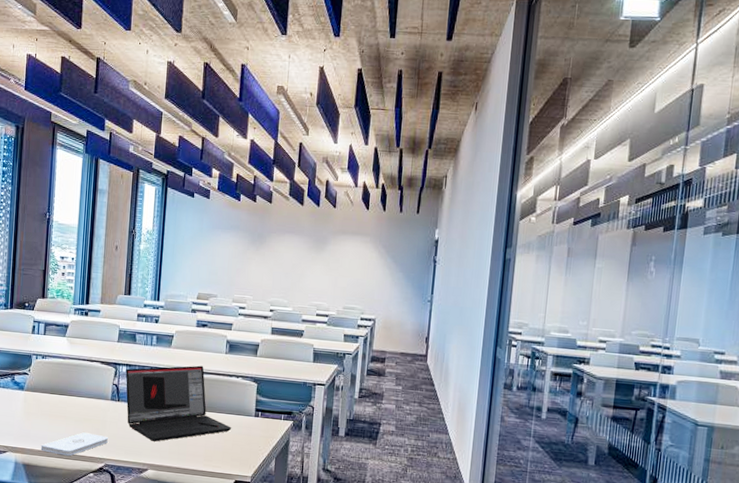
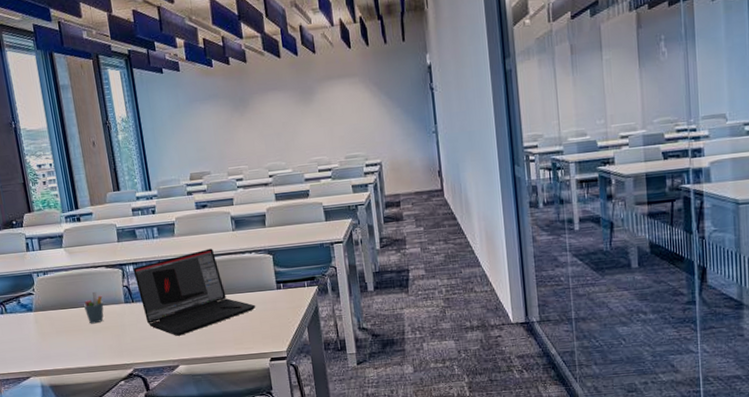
notepad: present [40,432,108,456] -> none [63,340,132,369]
pen holder: none [72,383,92,414] -> present [83,291,104,324]

